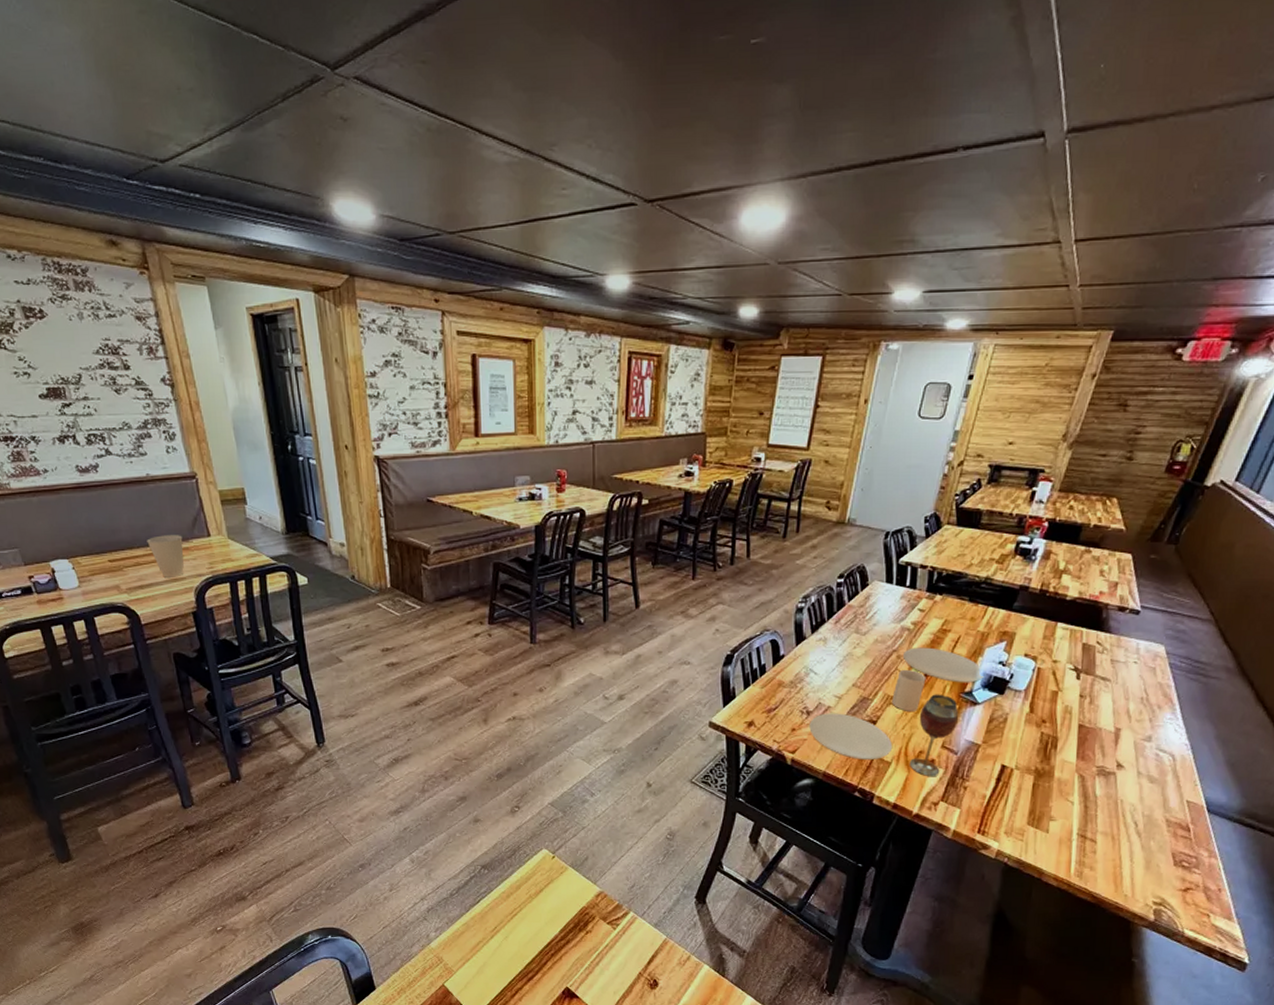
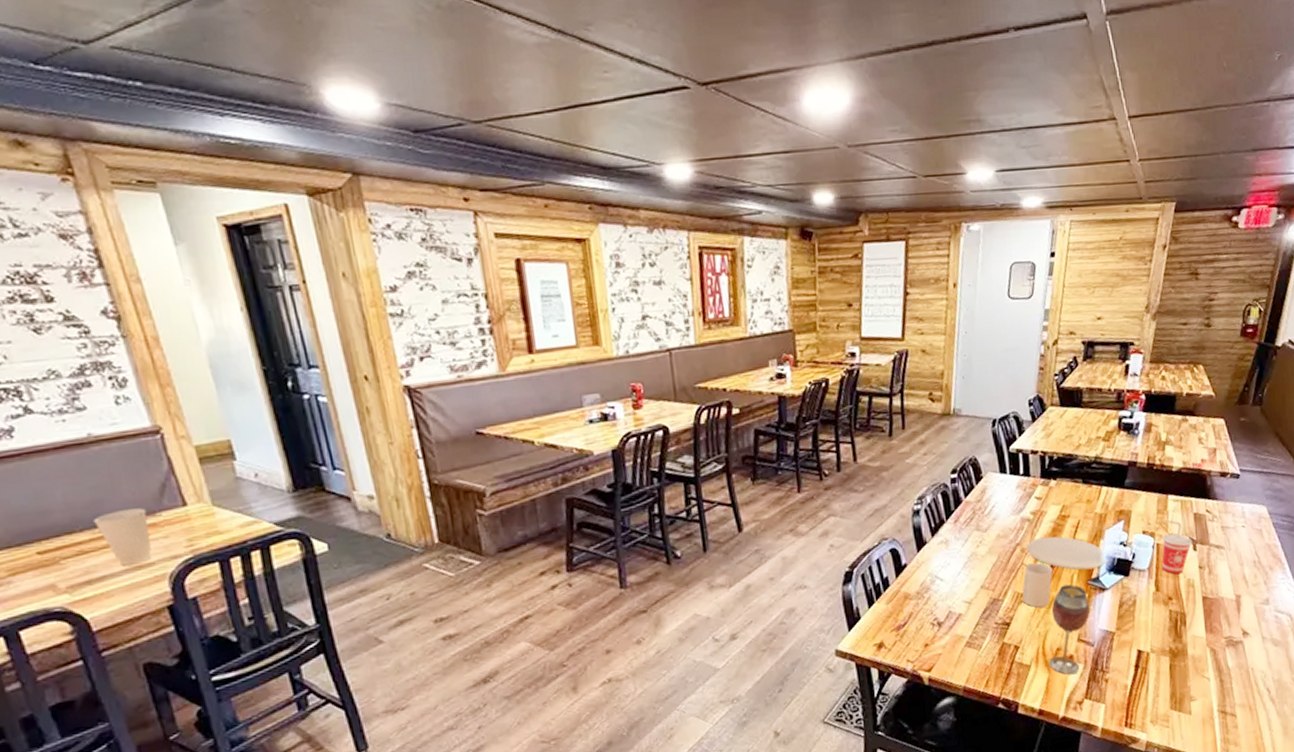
plate: present [809,713,892,761] -> none [942,619,1029,668]
beverage cup: none [1040,646,1077,700] -> present [1162,519,1193,575]

